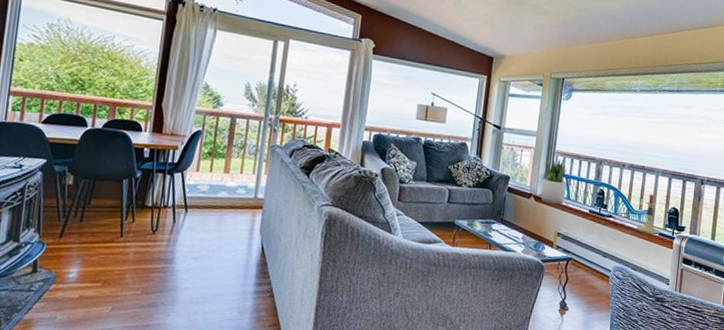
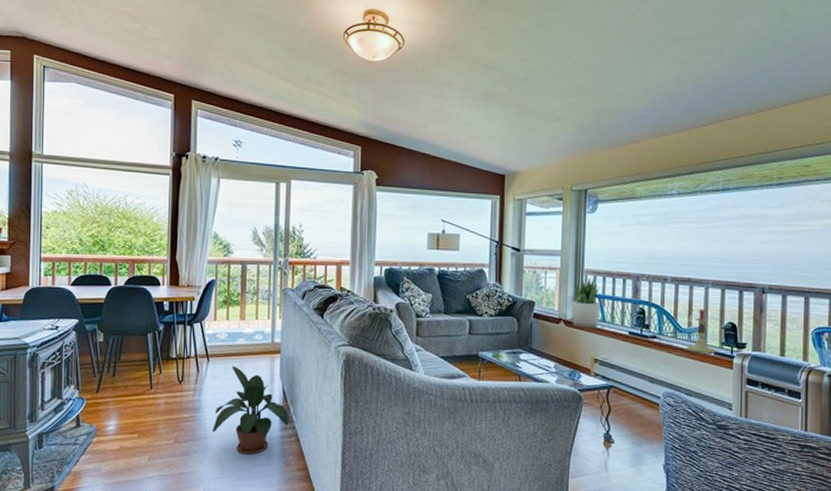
potted plant: none [184,218,265,309] -> present [213,365,289,455]

